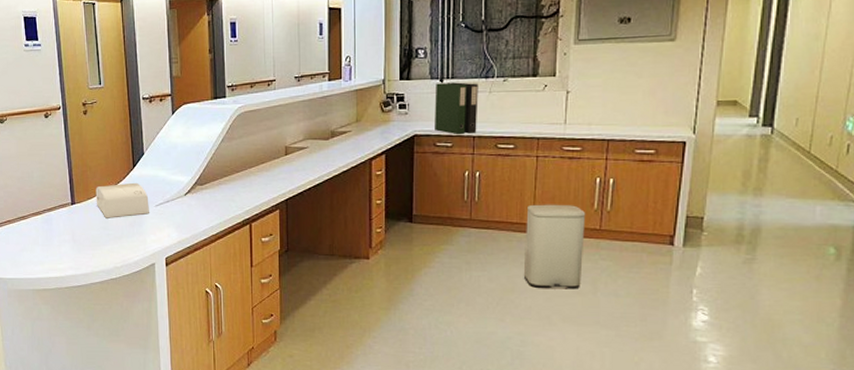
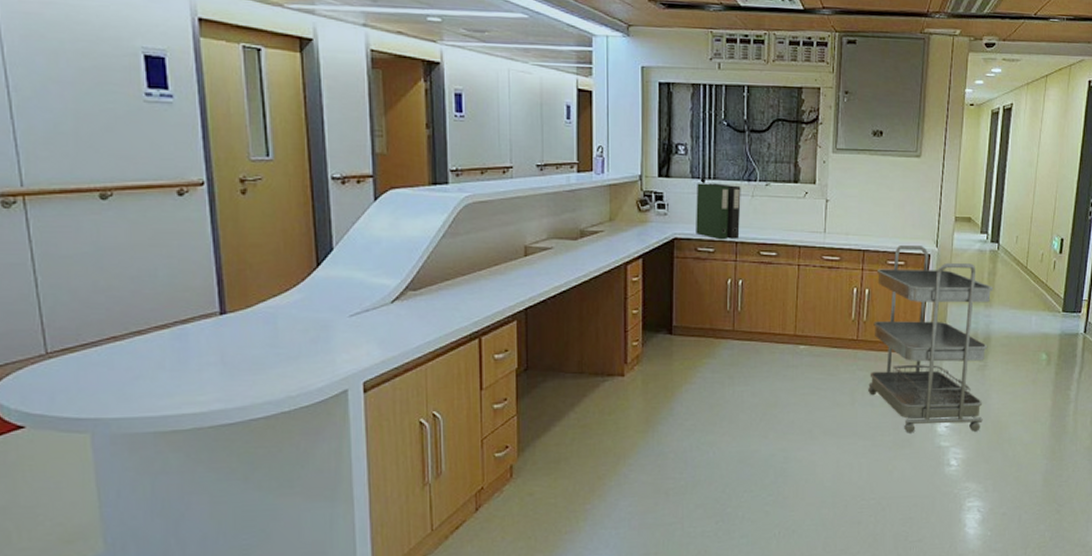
tissue dispenser: present [95,182,149,218] -> none [259,286,340,333]
pedal bin: present [523,204,586,289] -> none [786,314,845,402]
utility cart: none [612,132,765,329] -> present [868,244,993,433]

